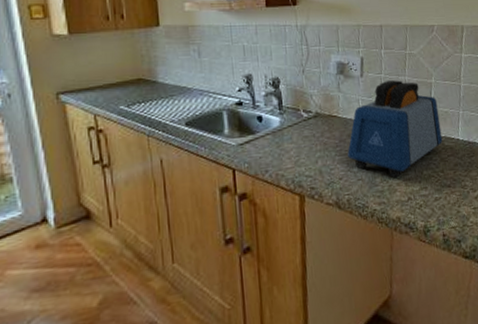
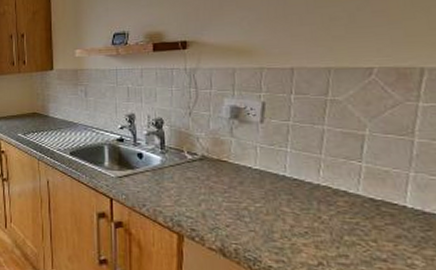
toaster: present [347,80,443,179] -> none [238,129,378,238]

